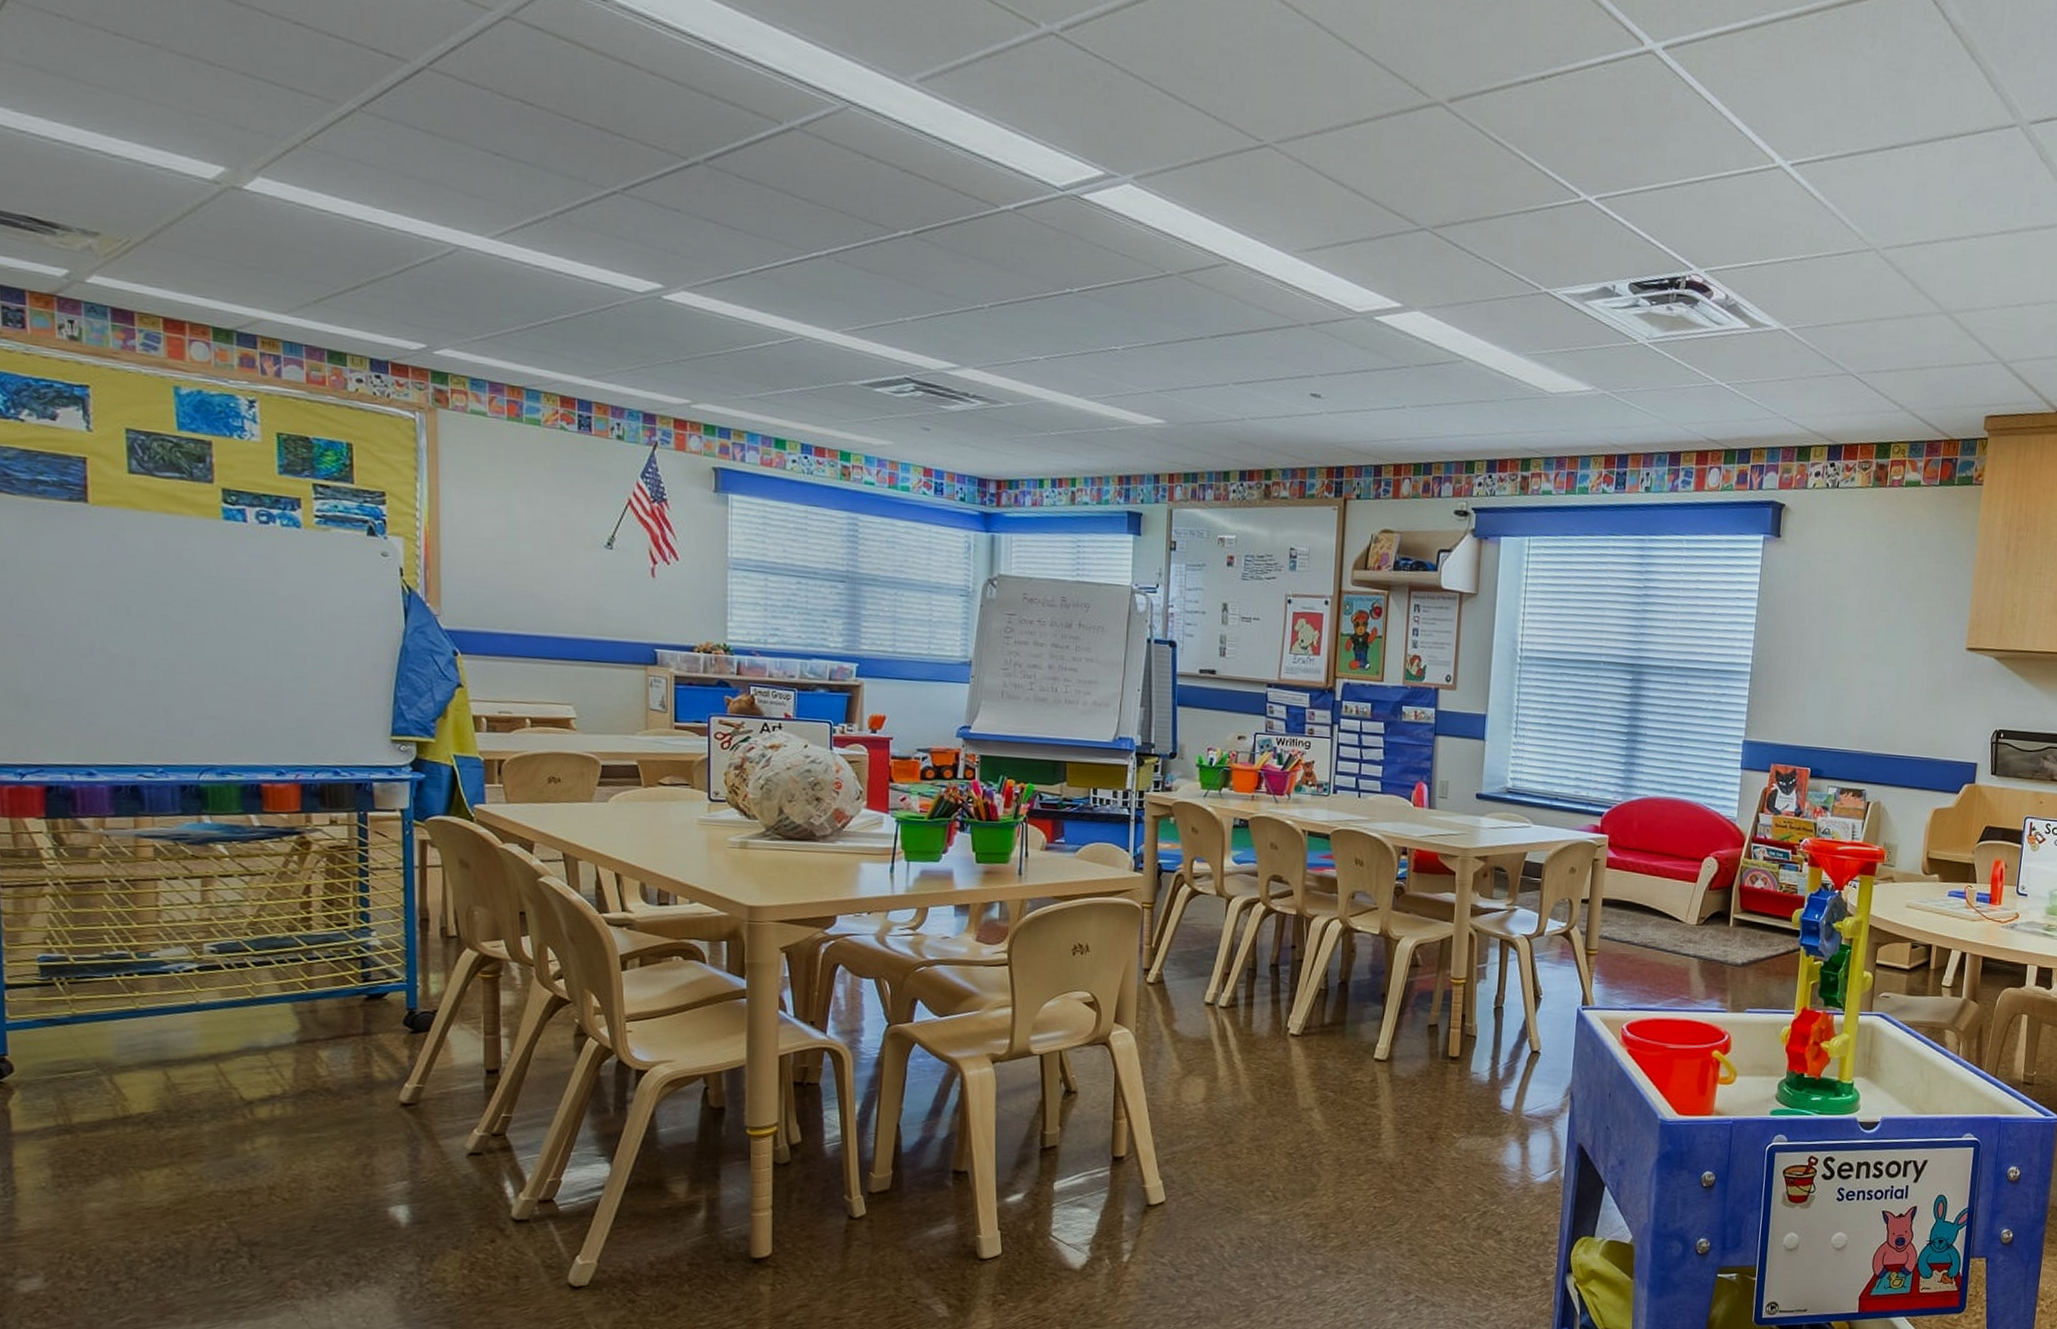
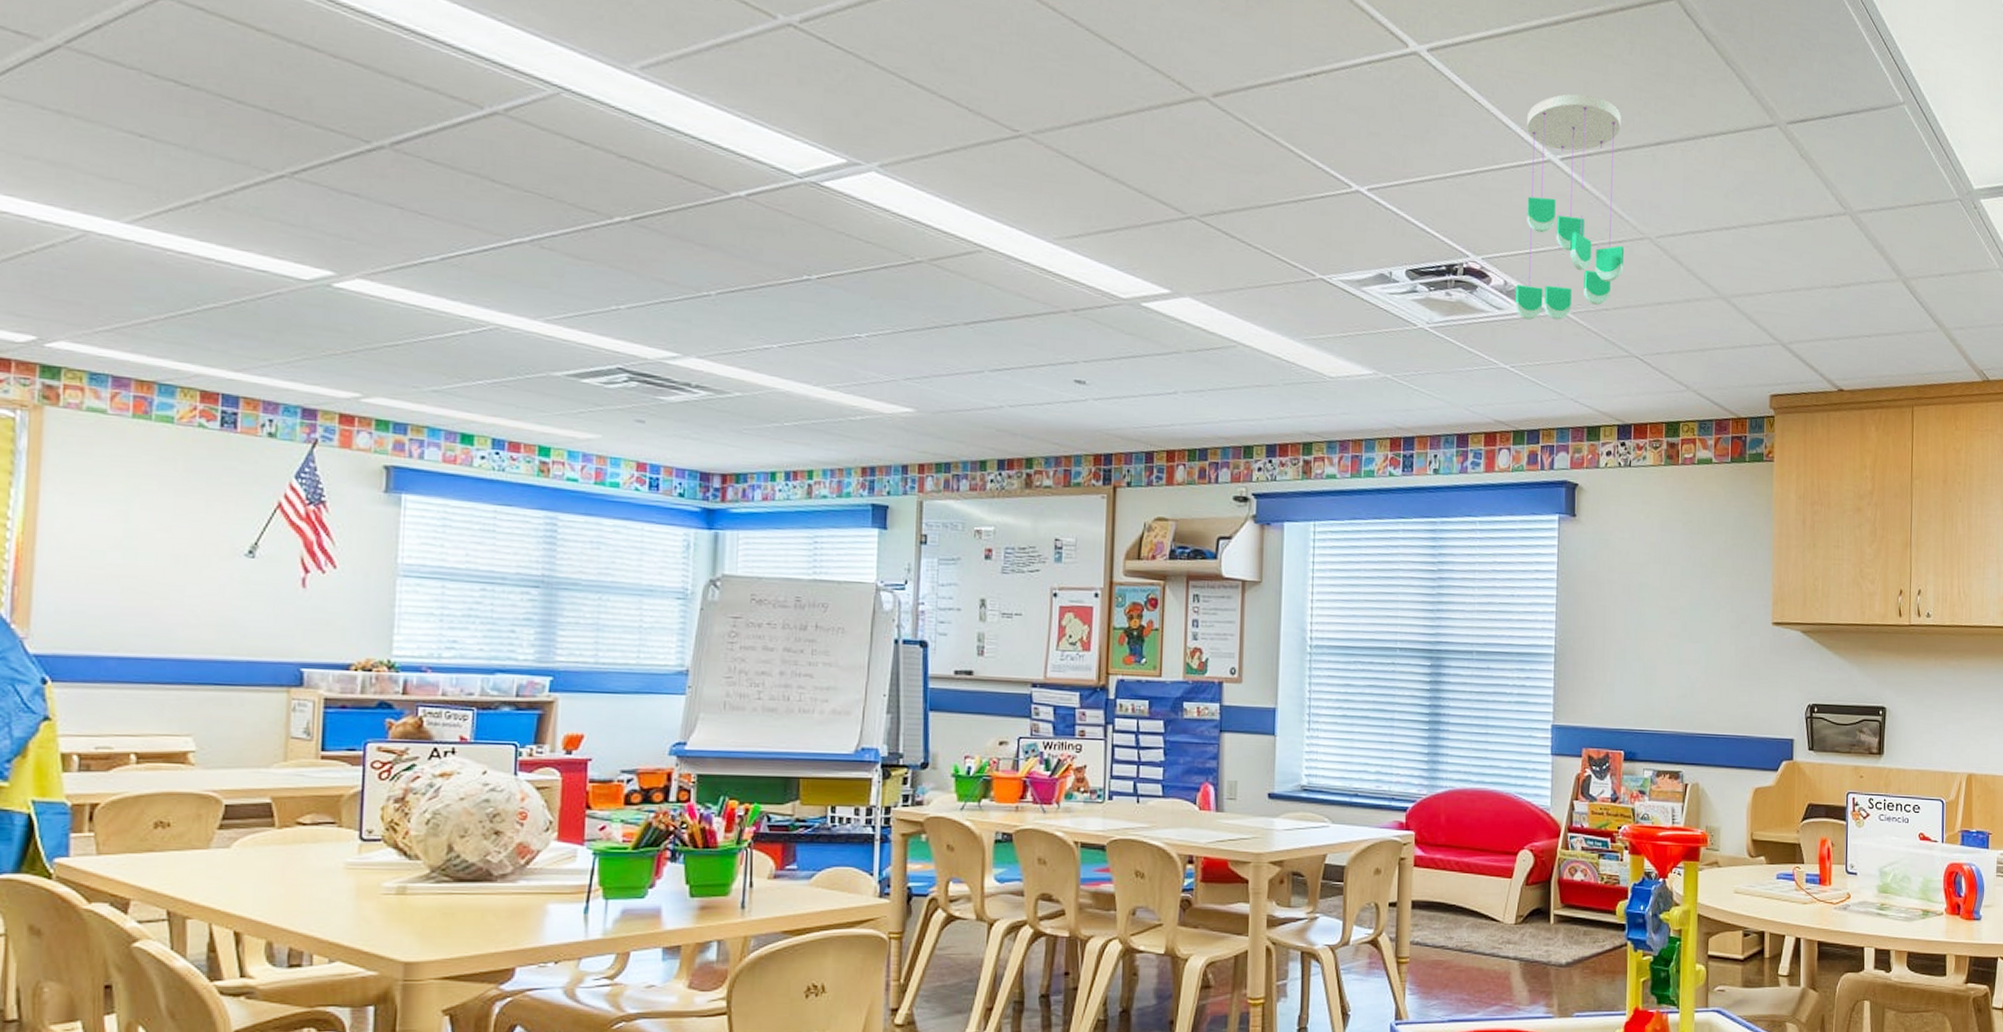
ceiling mobile: none [1734,93,1857,336] -> present [1514,94,1624,320]

